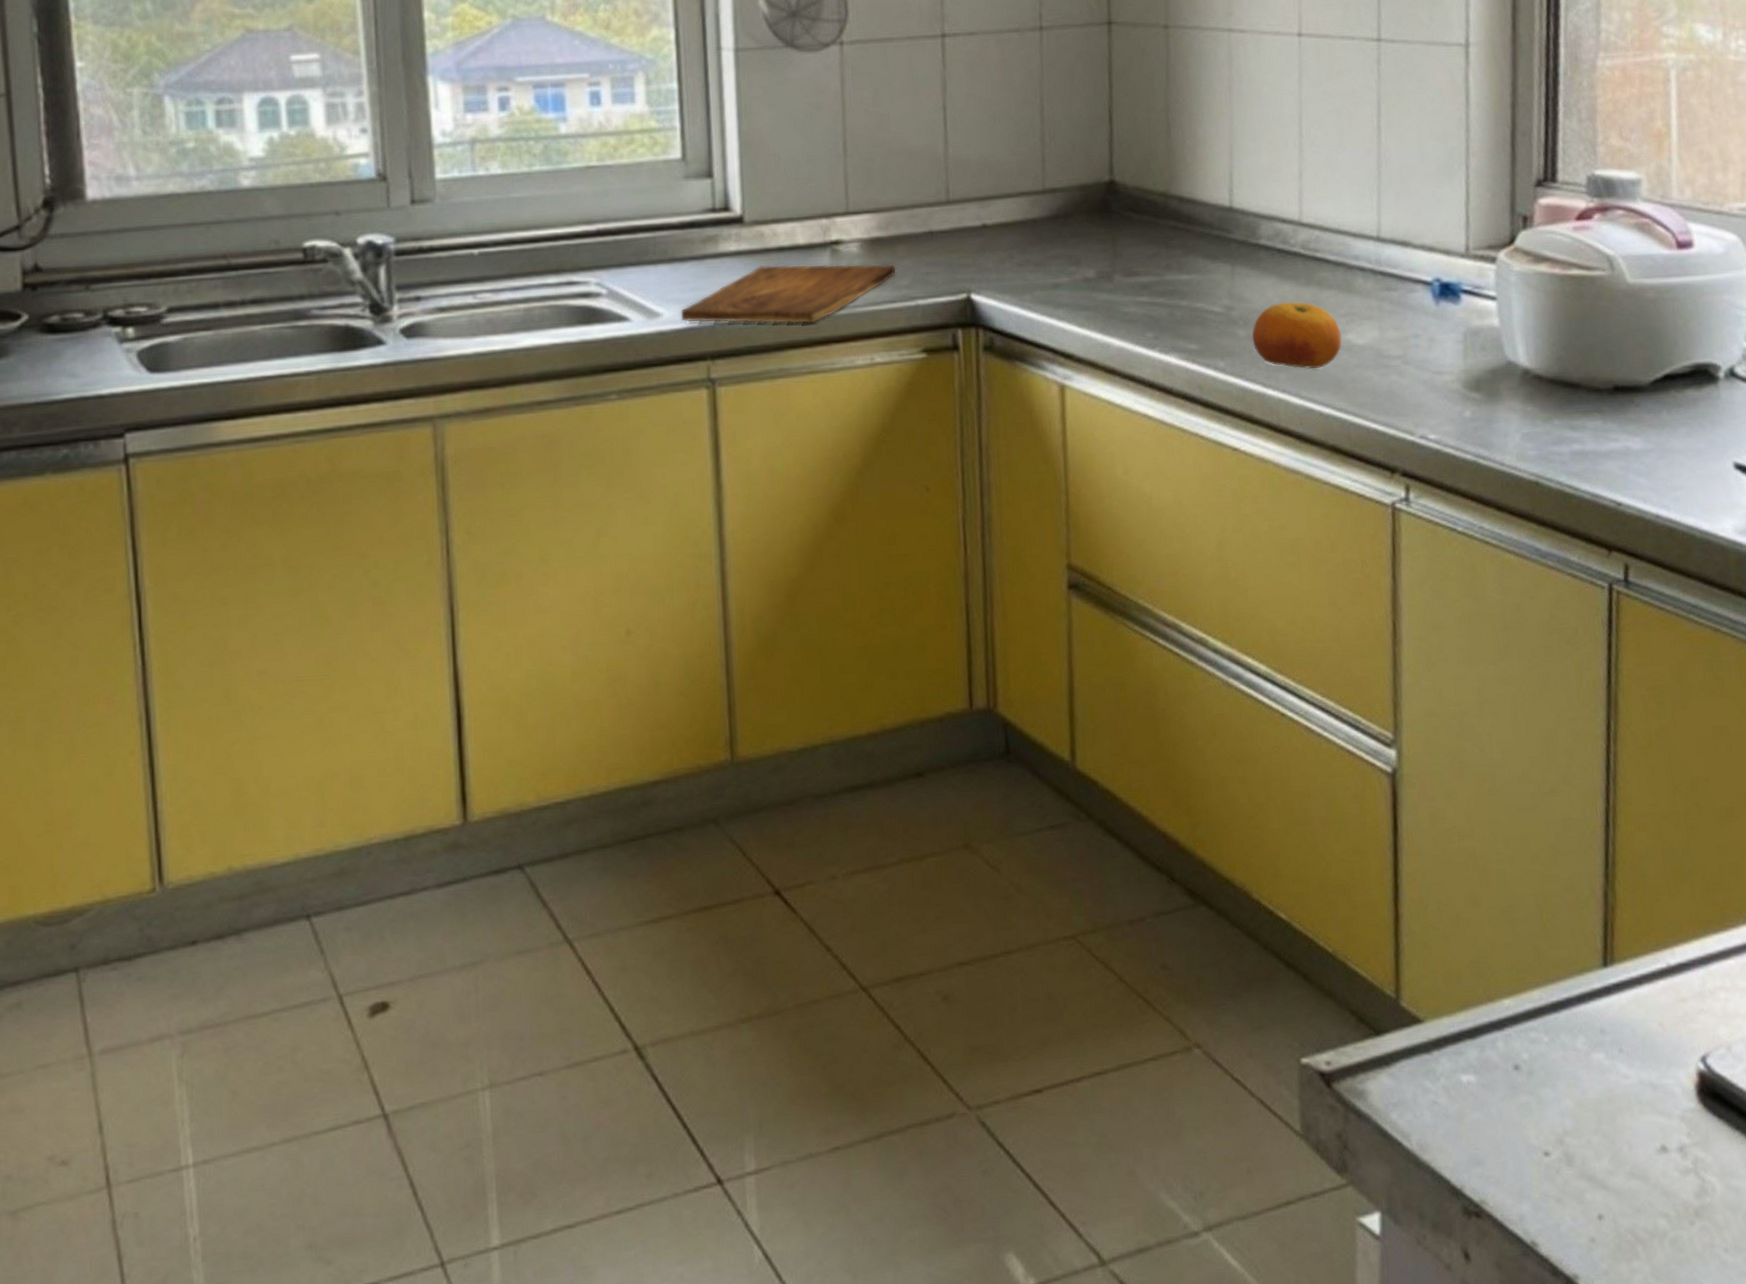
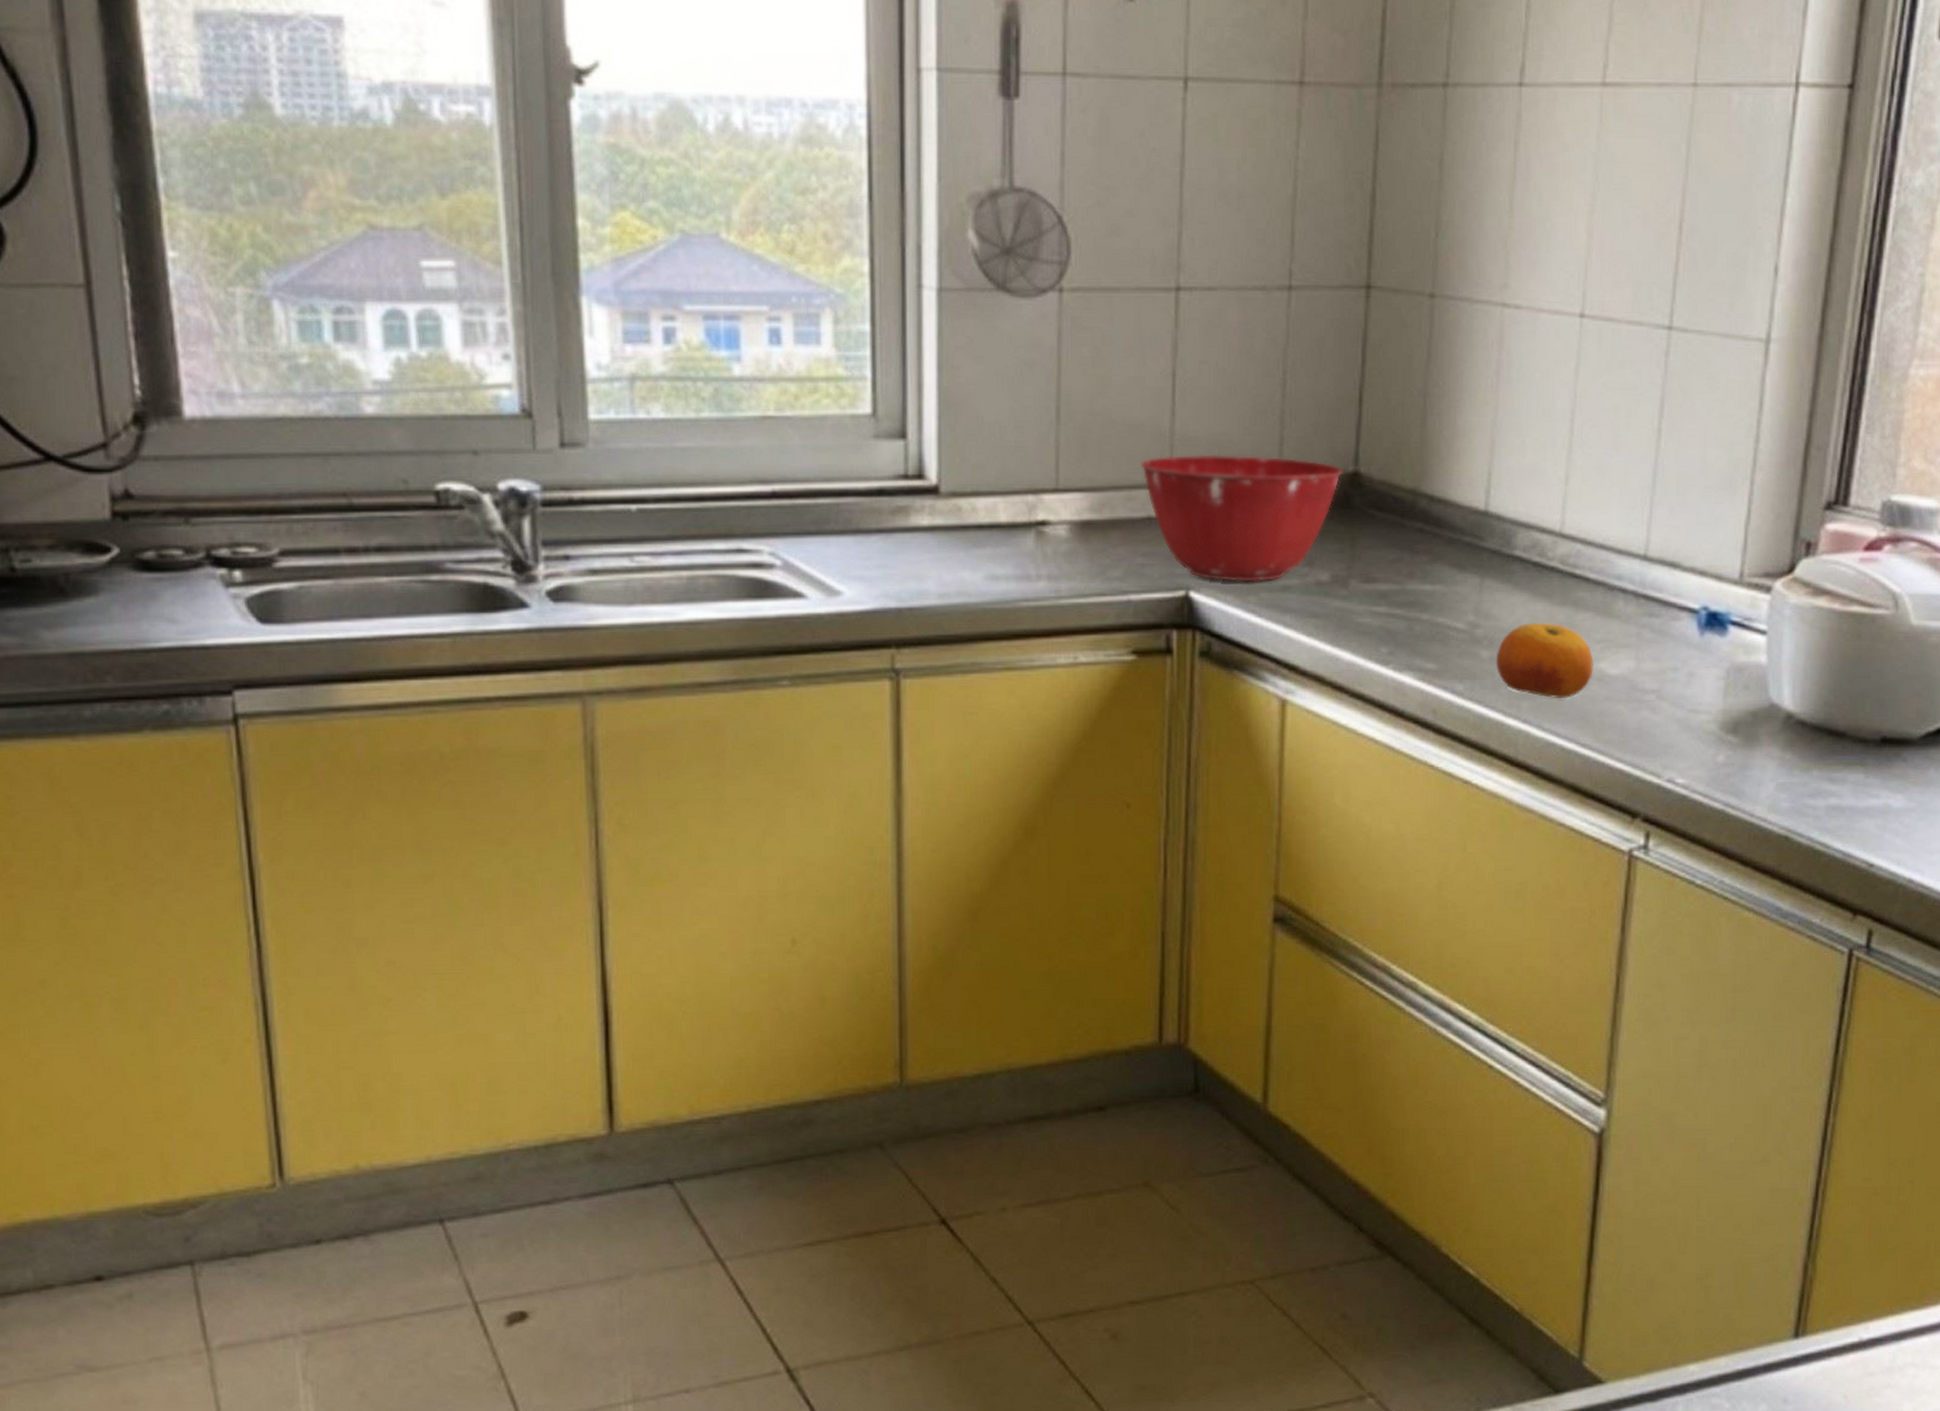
cutting board: present [680,264,896,324] -> none [864,544,1108,614]
mixing bowl: none [919,172,1101,283] -> present [1140,454,1344,582]

